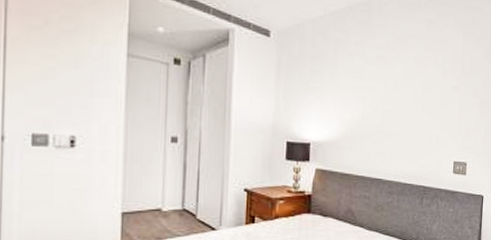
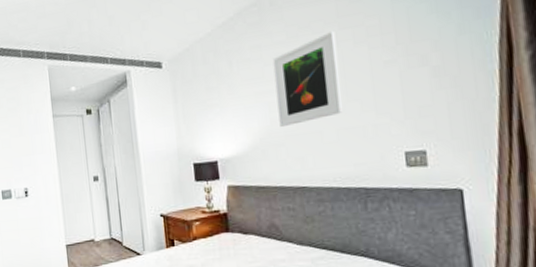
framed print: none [369,49,423,123] -> present [272,31,342,128]

